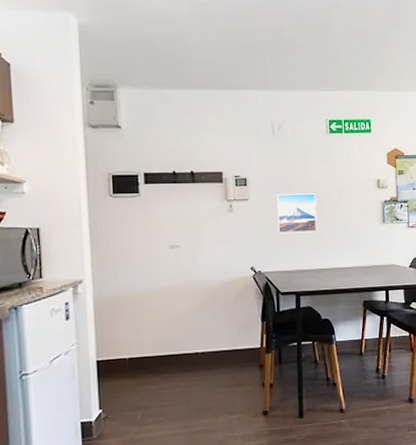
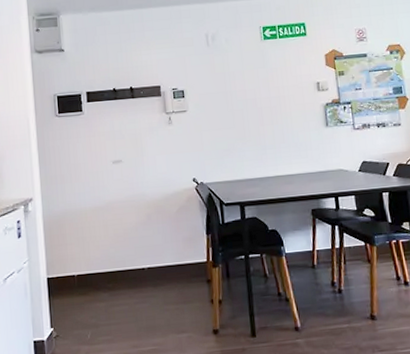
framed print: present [276,193,318,234] -> none [214,101,258,144]

